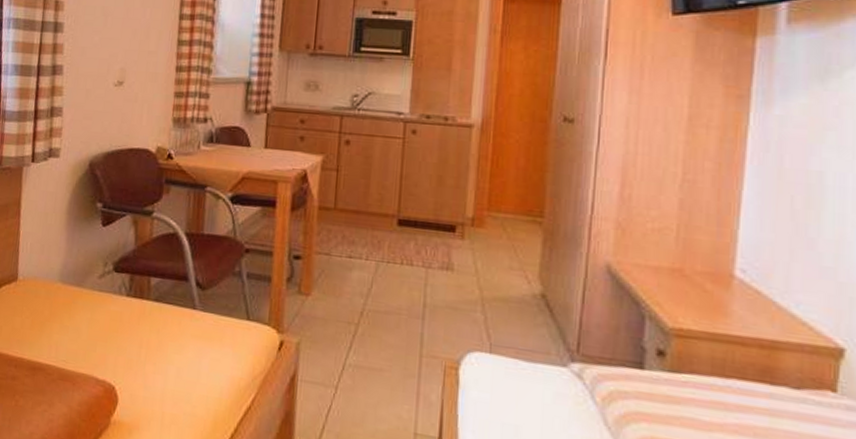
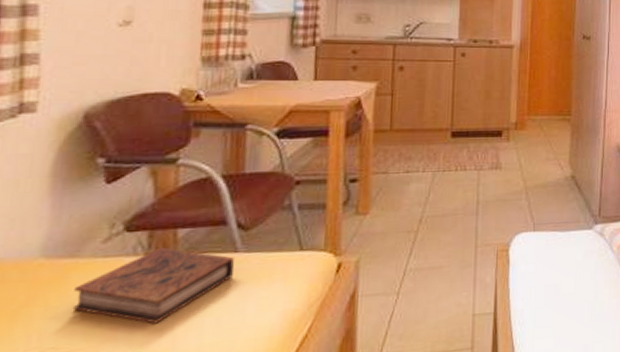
book: none [77,291,193,361] -> present [72,247,235,324]

